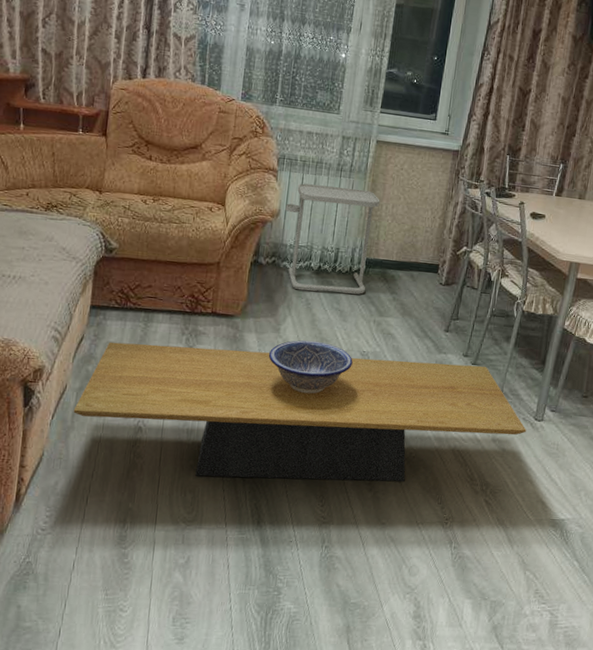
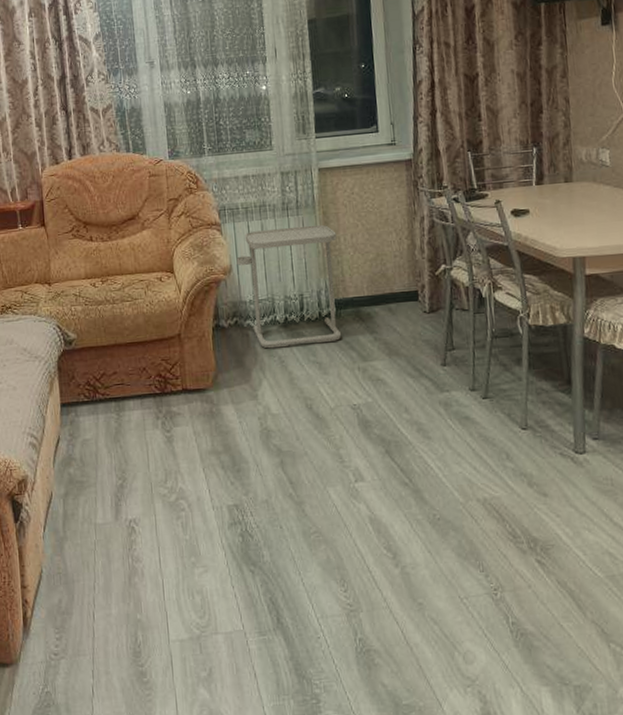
coffee table: present [73,341,526,482] -> none [63,398,568,574]
decorative bowl: present [268,340,353,394] -> none [250,402,345,464]

